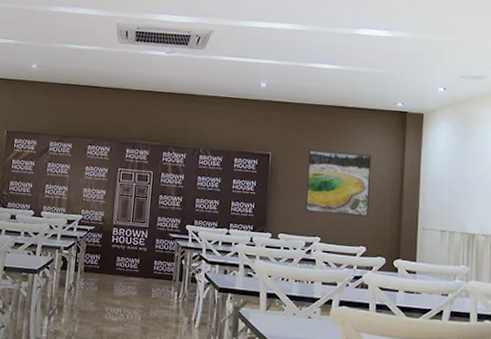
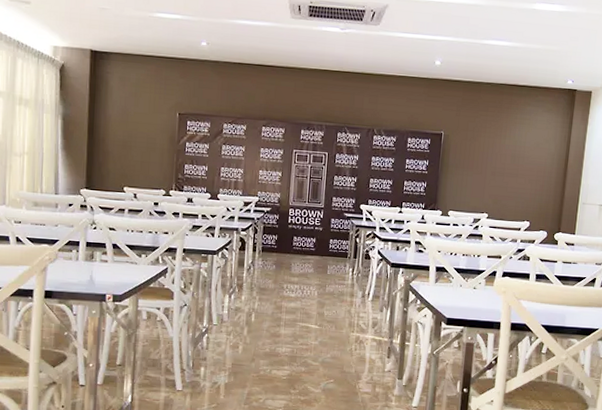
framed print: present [304,149,371,217] -> none [474,128,540,193]

